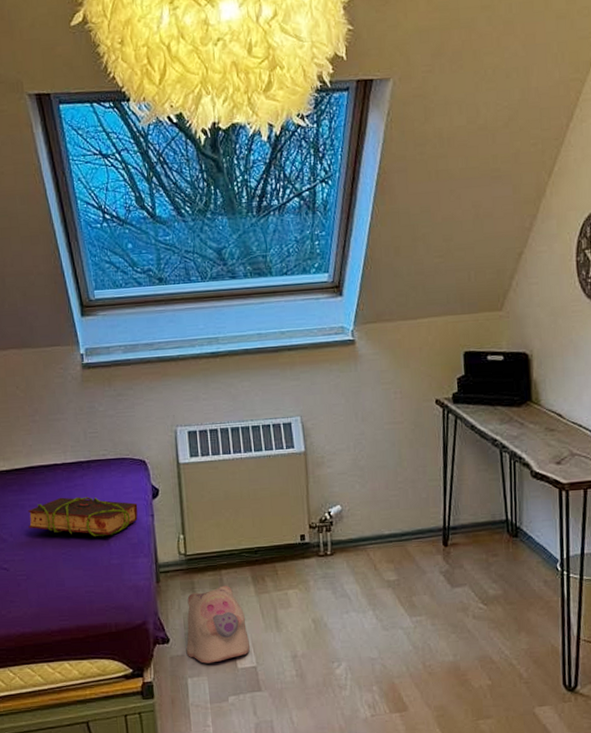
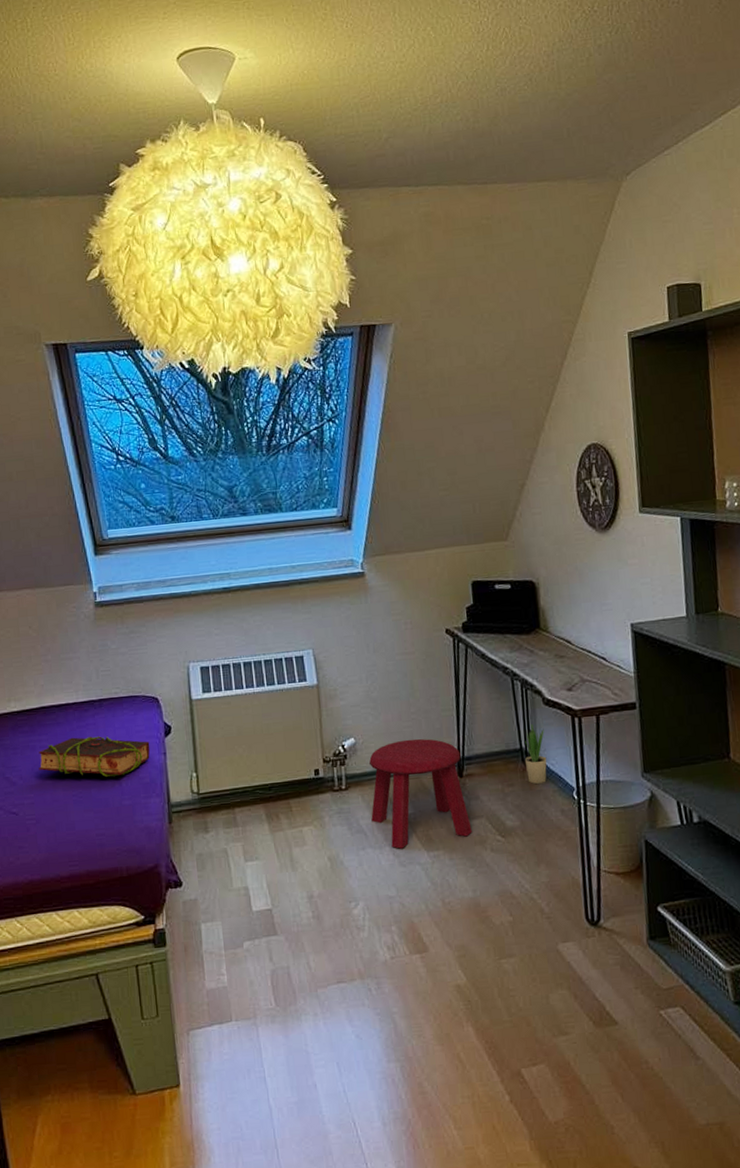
plush toy: present [186,585,250,664] -> none [199,824,265,907]
stool: none [355,507,455,613] -> present [369,739,472,849]
potted plant: none [510,496,533,555] -> present [524,724,547,784]

